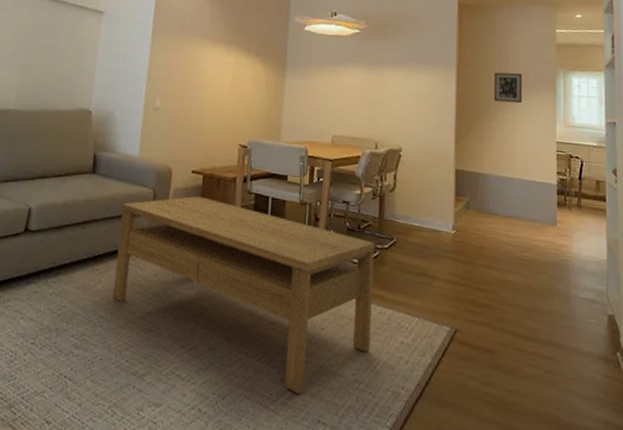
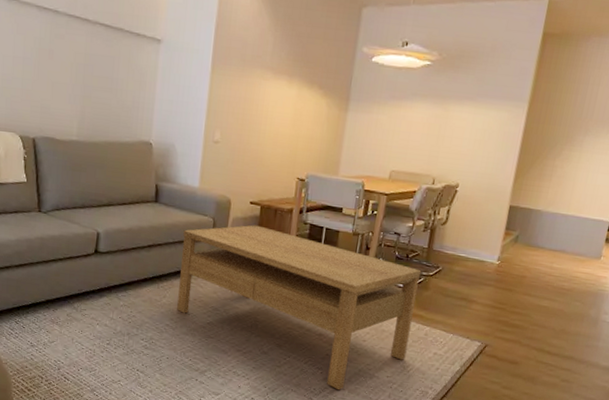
picture frame: present [494,72,523,104] -> none [562,108,599,142]

